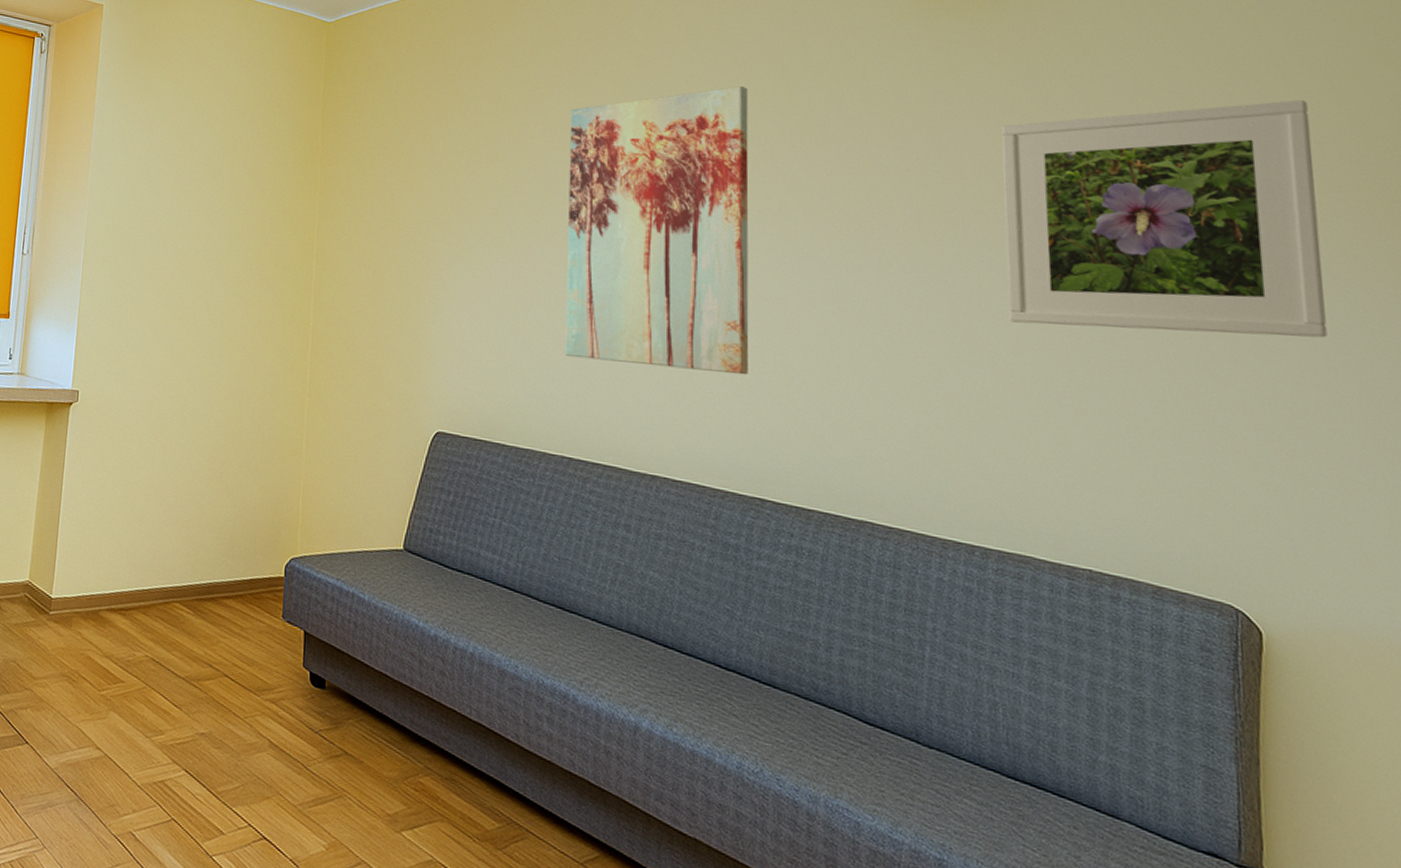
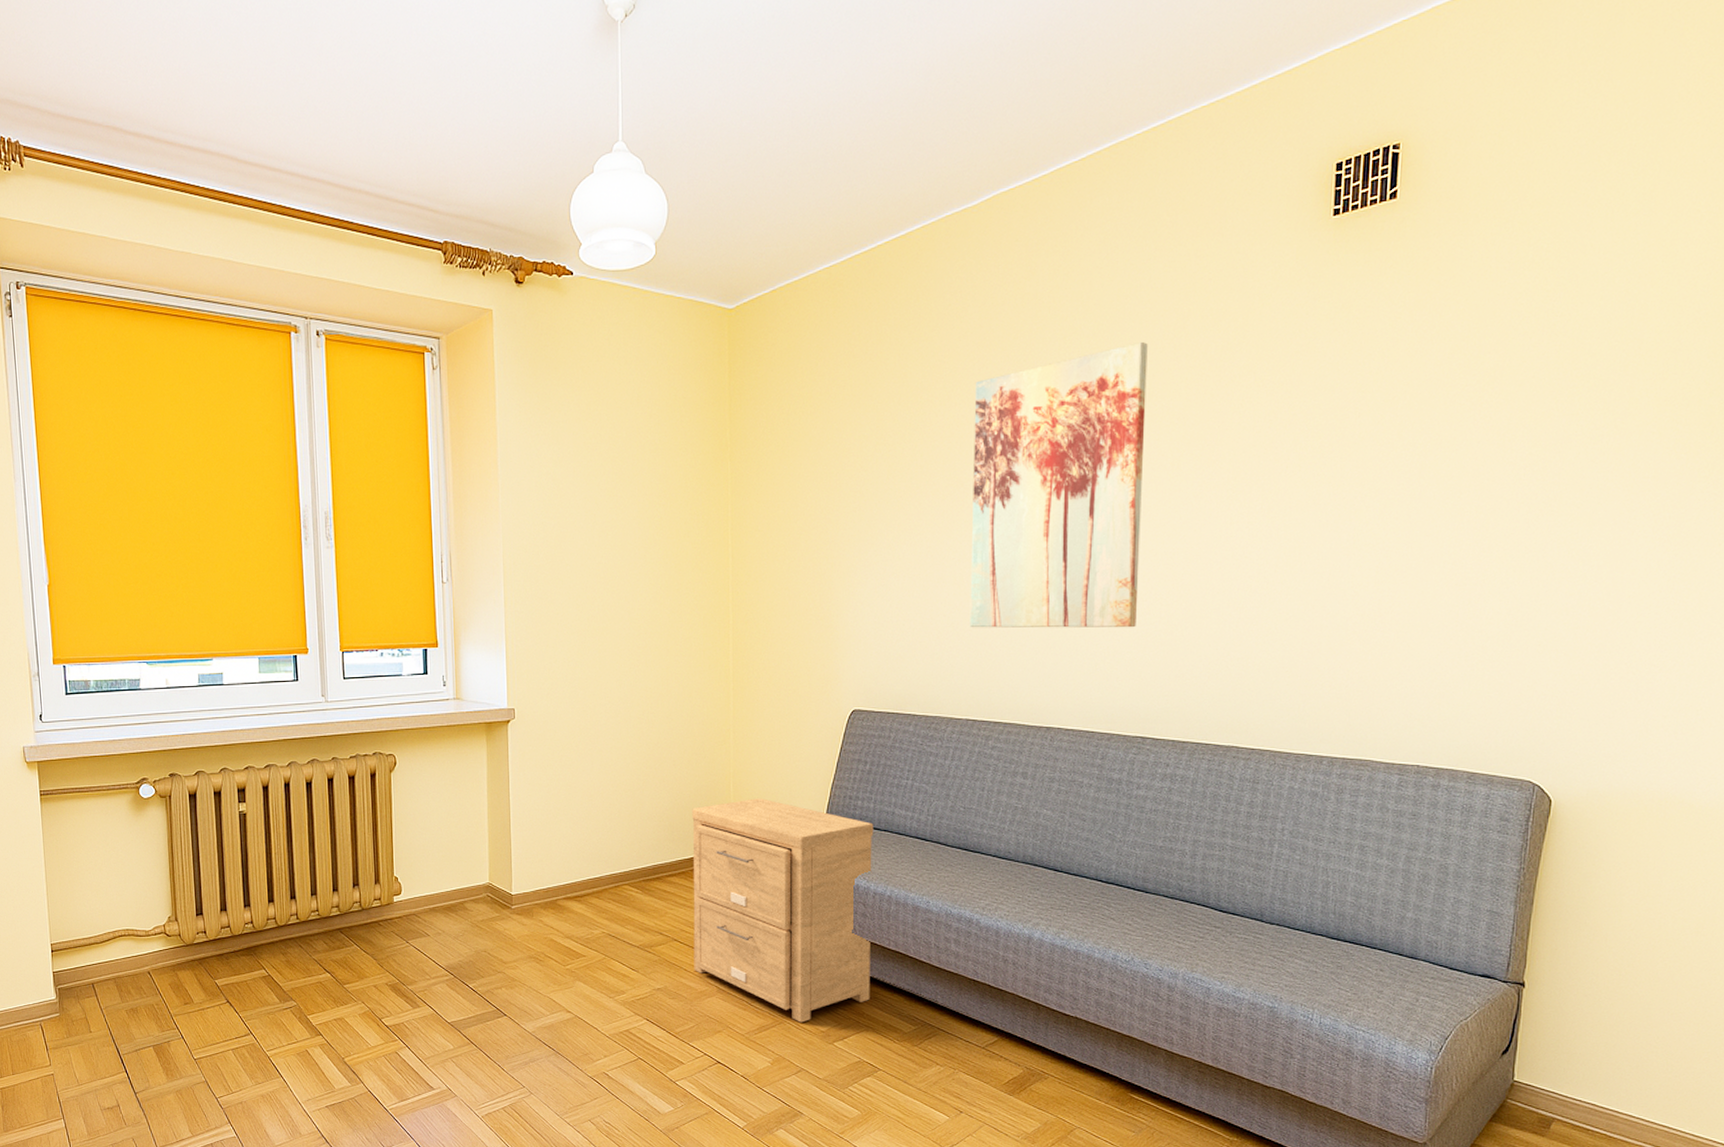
side table: none [244,519,456,800] -> present [692,798,874,1023]
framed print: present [1001,100,1327,338] -> none [1373,309,1670,553]

